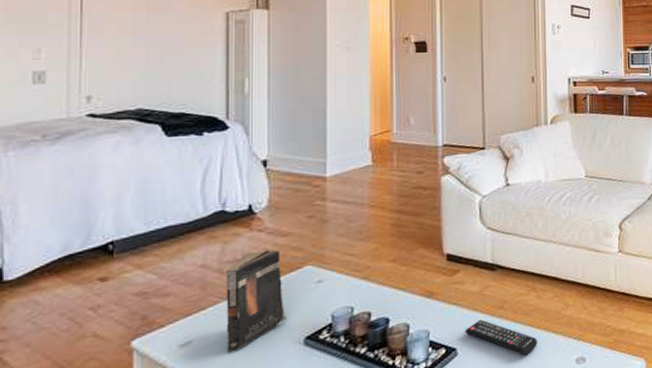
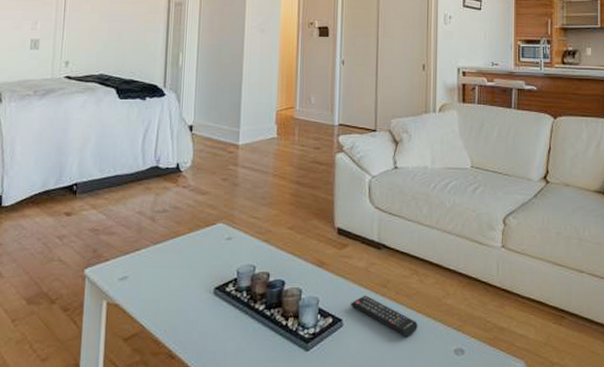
book: present [225,249,287,352] -> none [153,204,201,290]

